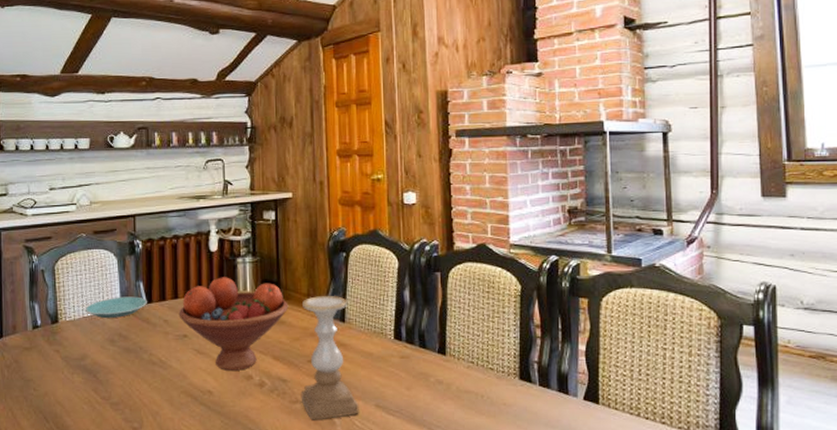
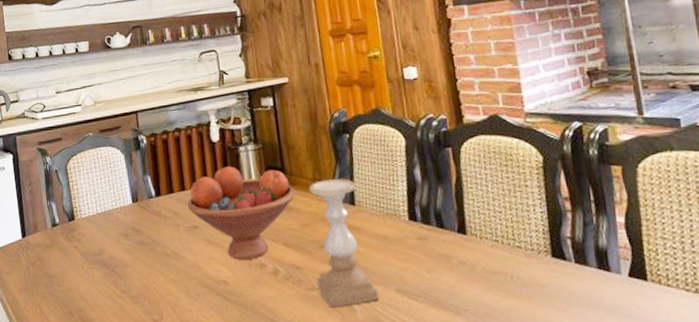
plate: present [86,296,147,318] -> none [99,190,156,213]

